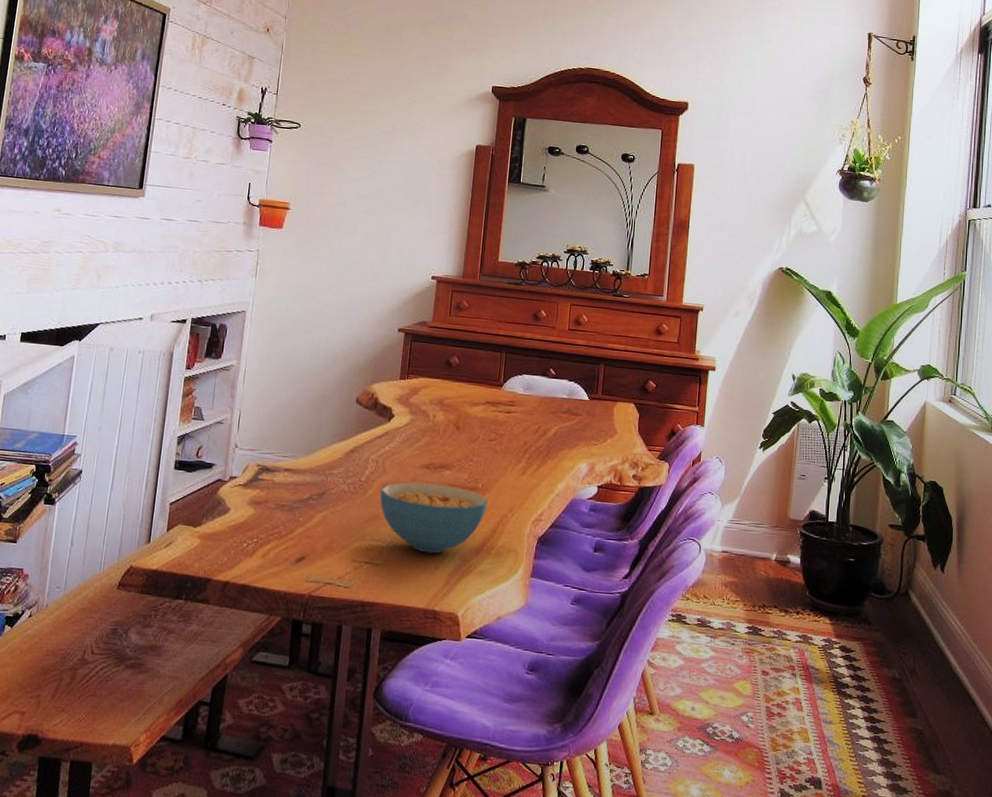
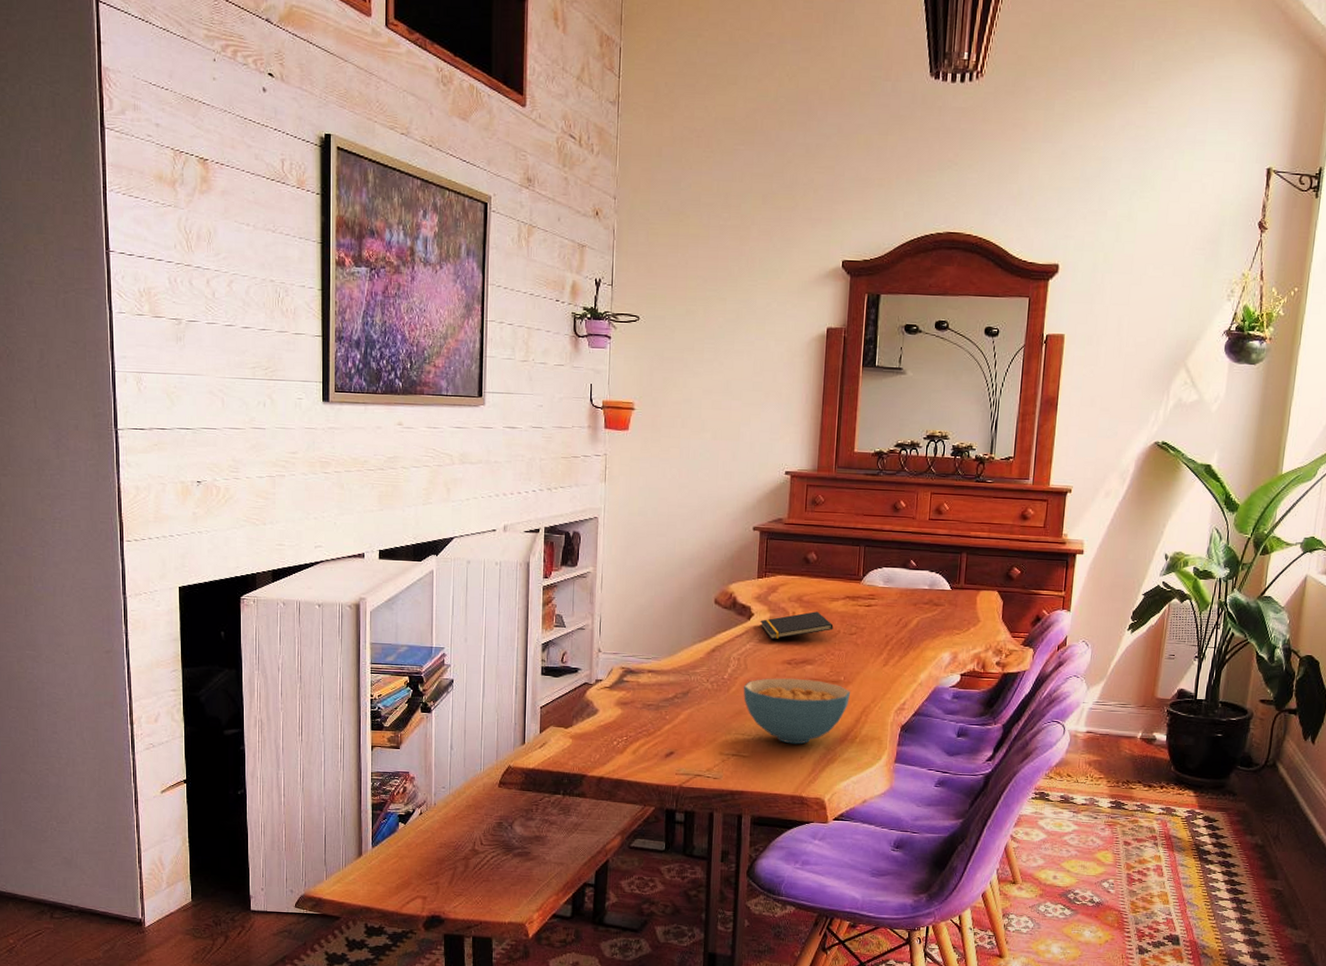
notepad: none [400,415,473,443] -> present [760,611,834,640]

